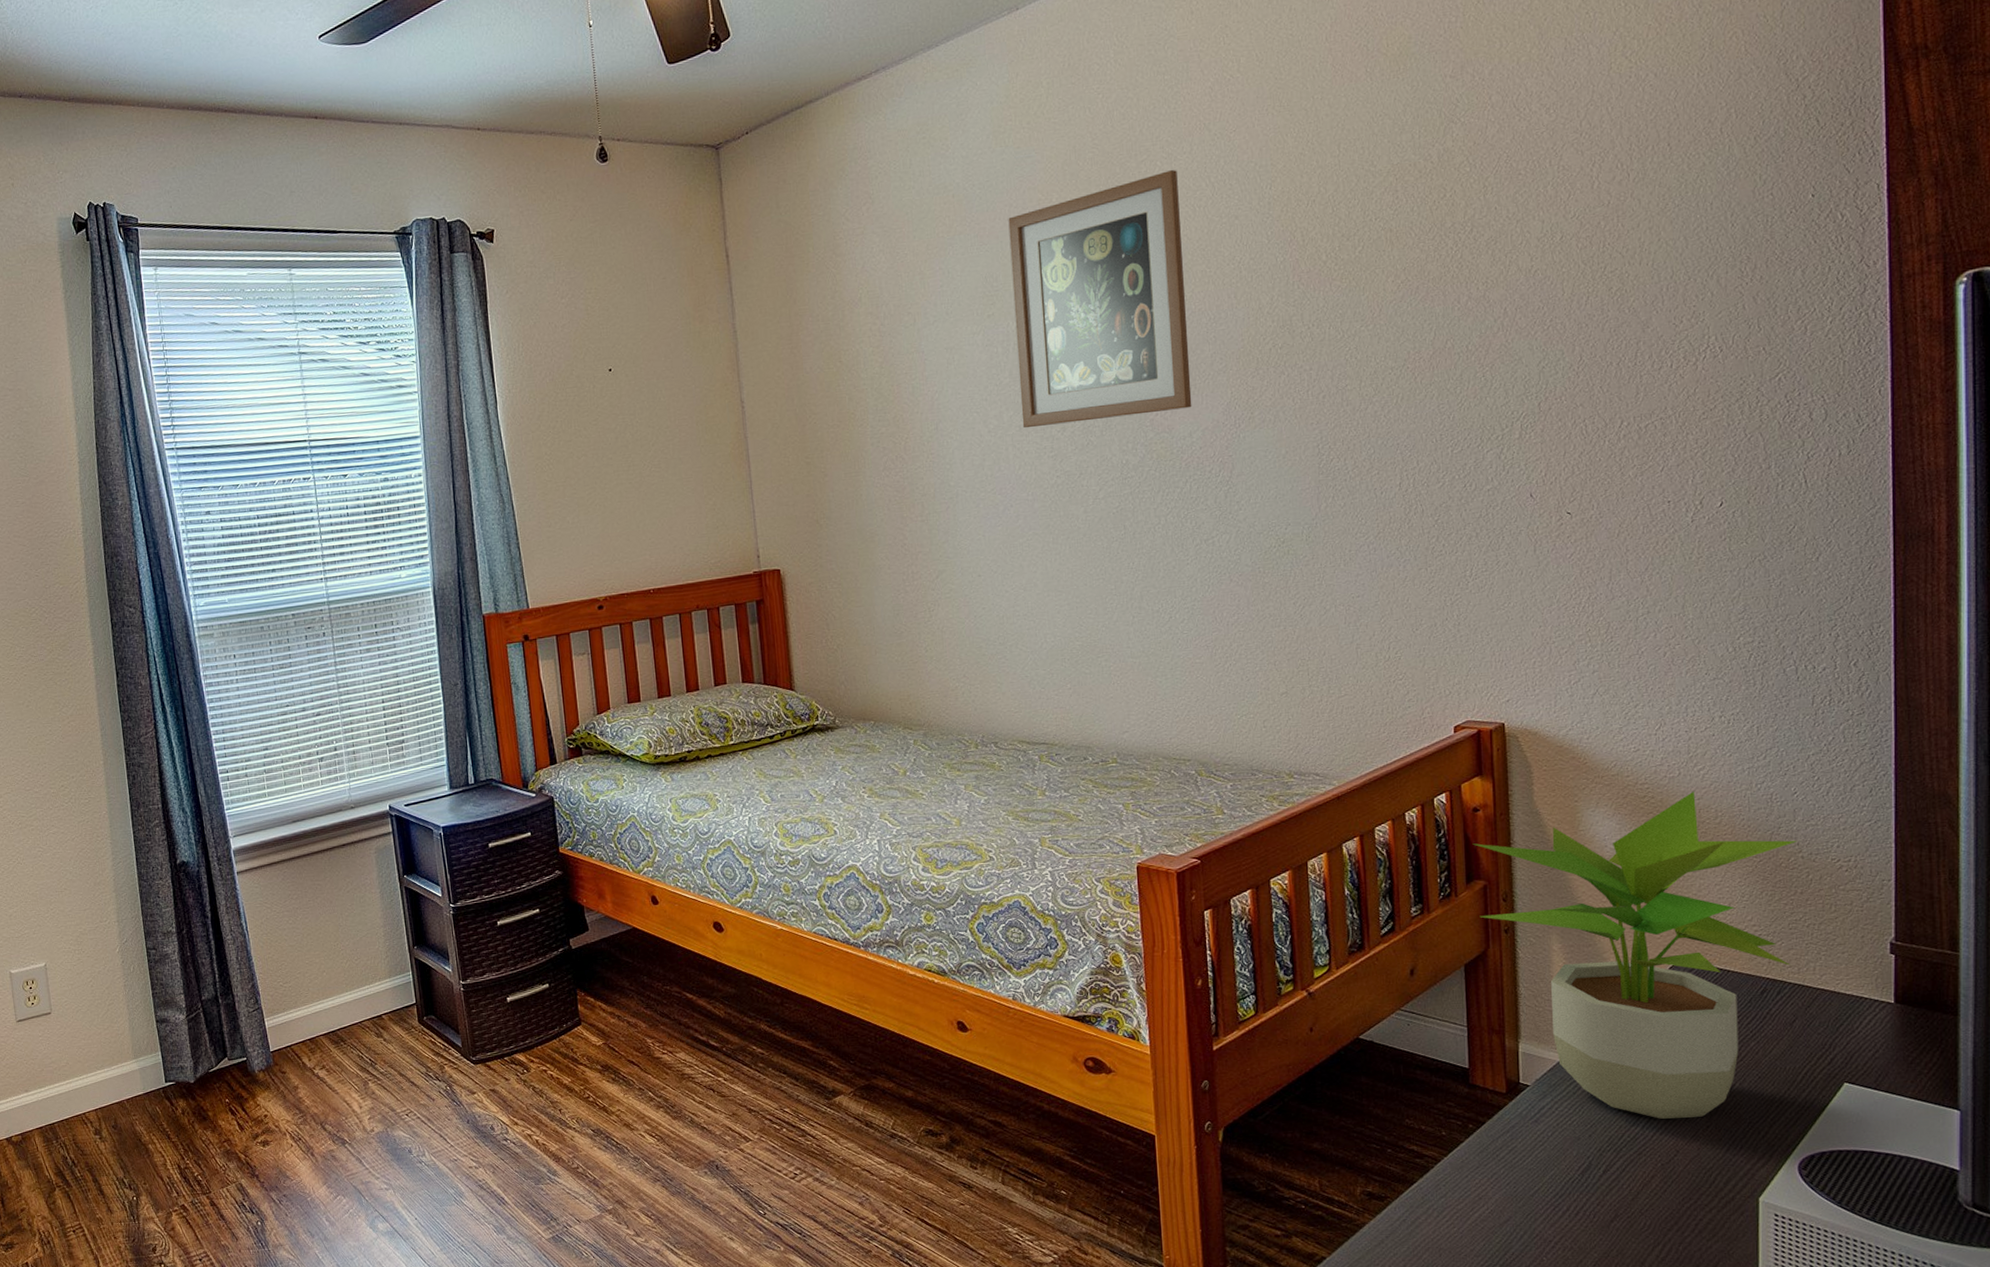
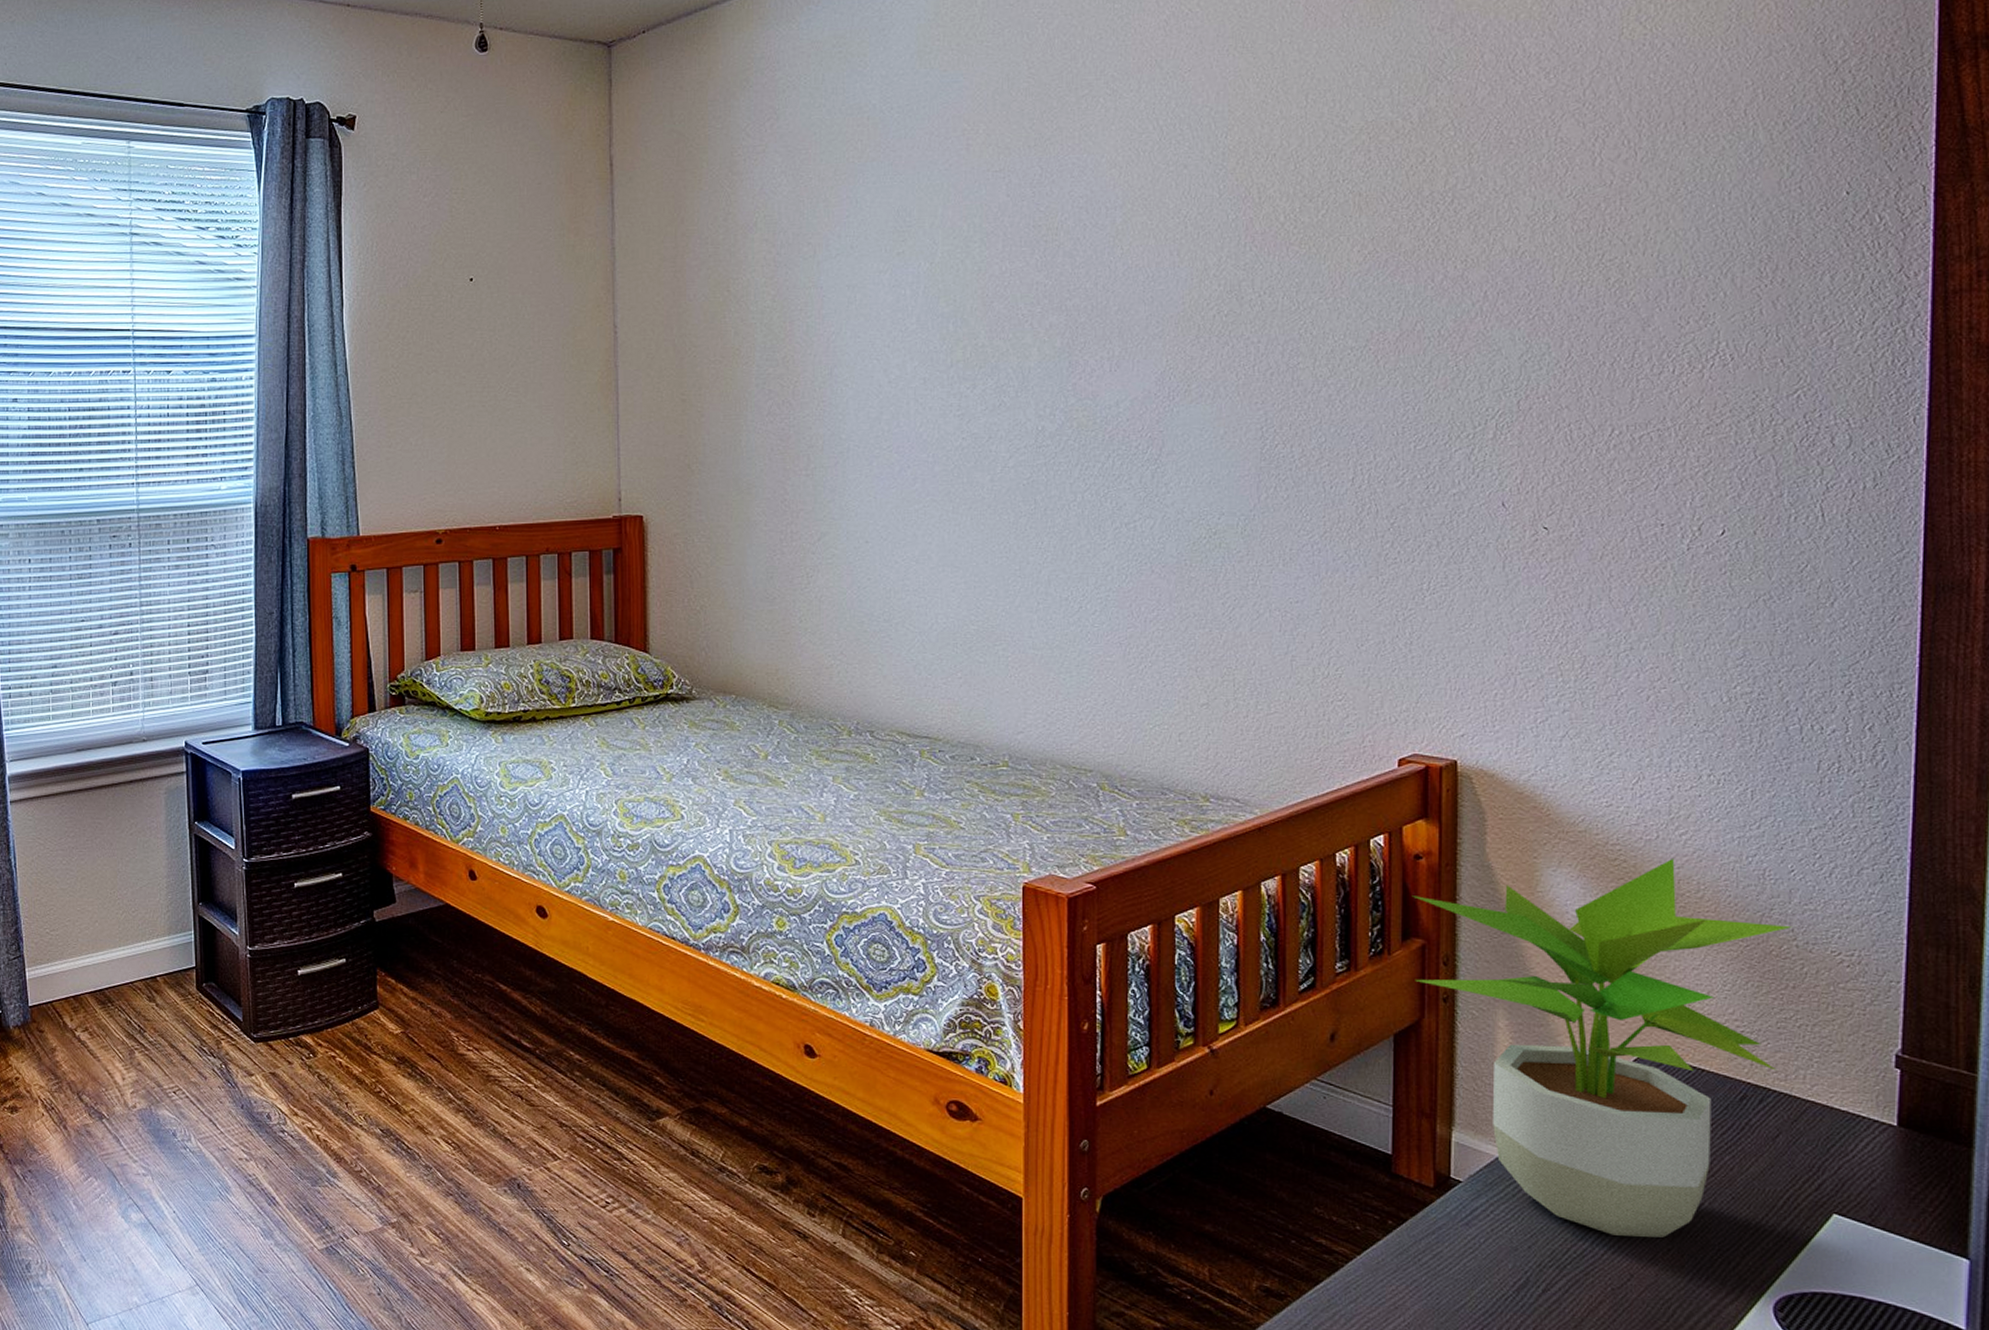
wall art: present [1008,170,1192,429] -> none [927,109,1122,382]

